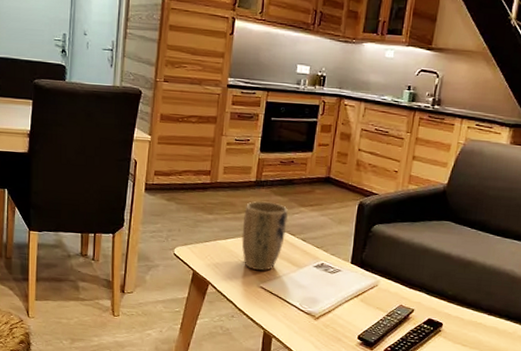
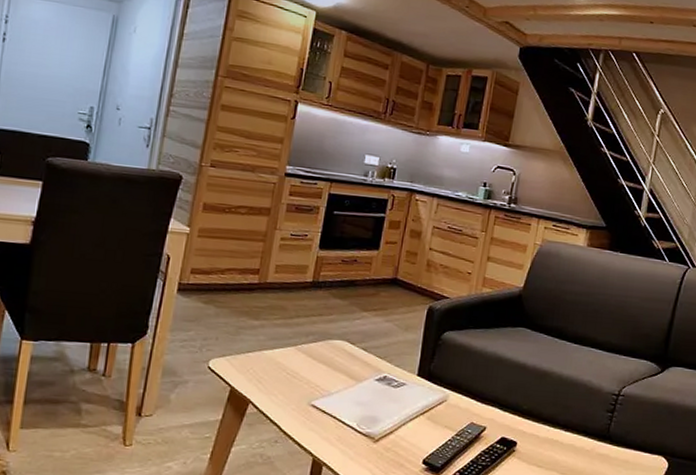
plant pot: present [241,201,289,271] -> none [291,305,349,387]

